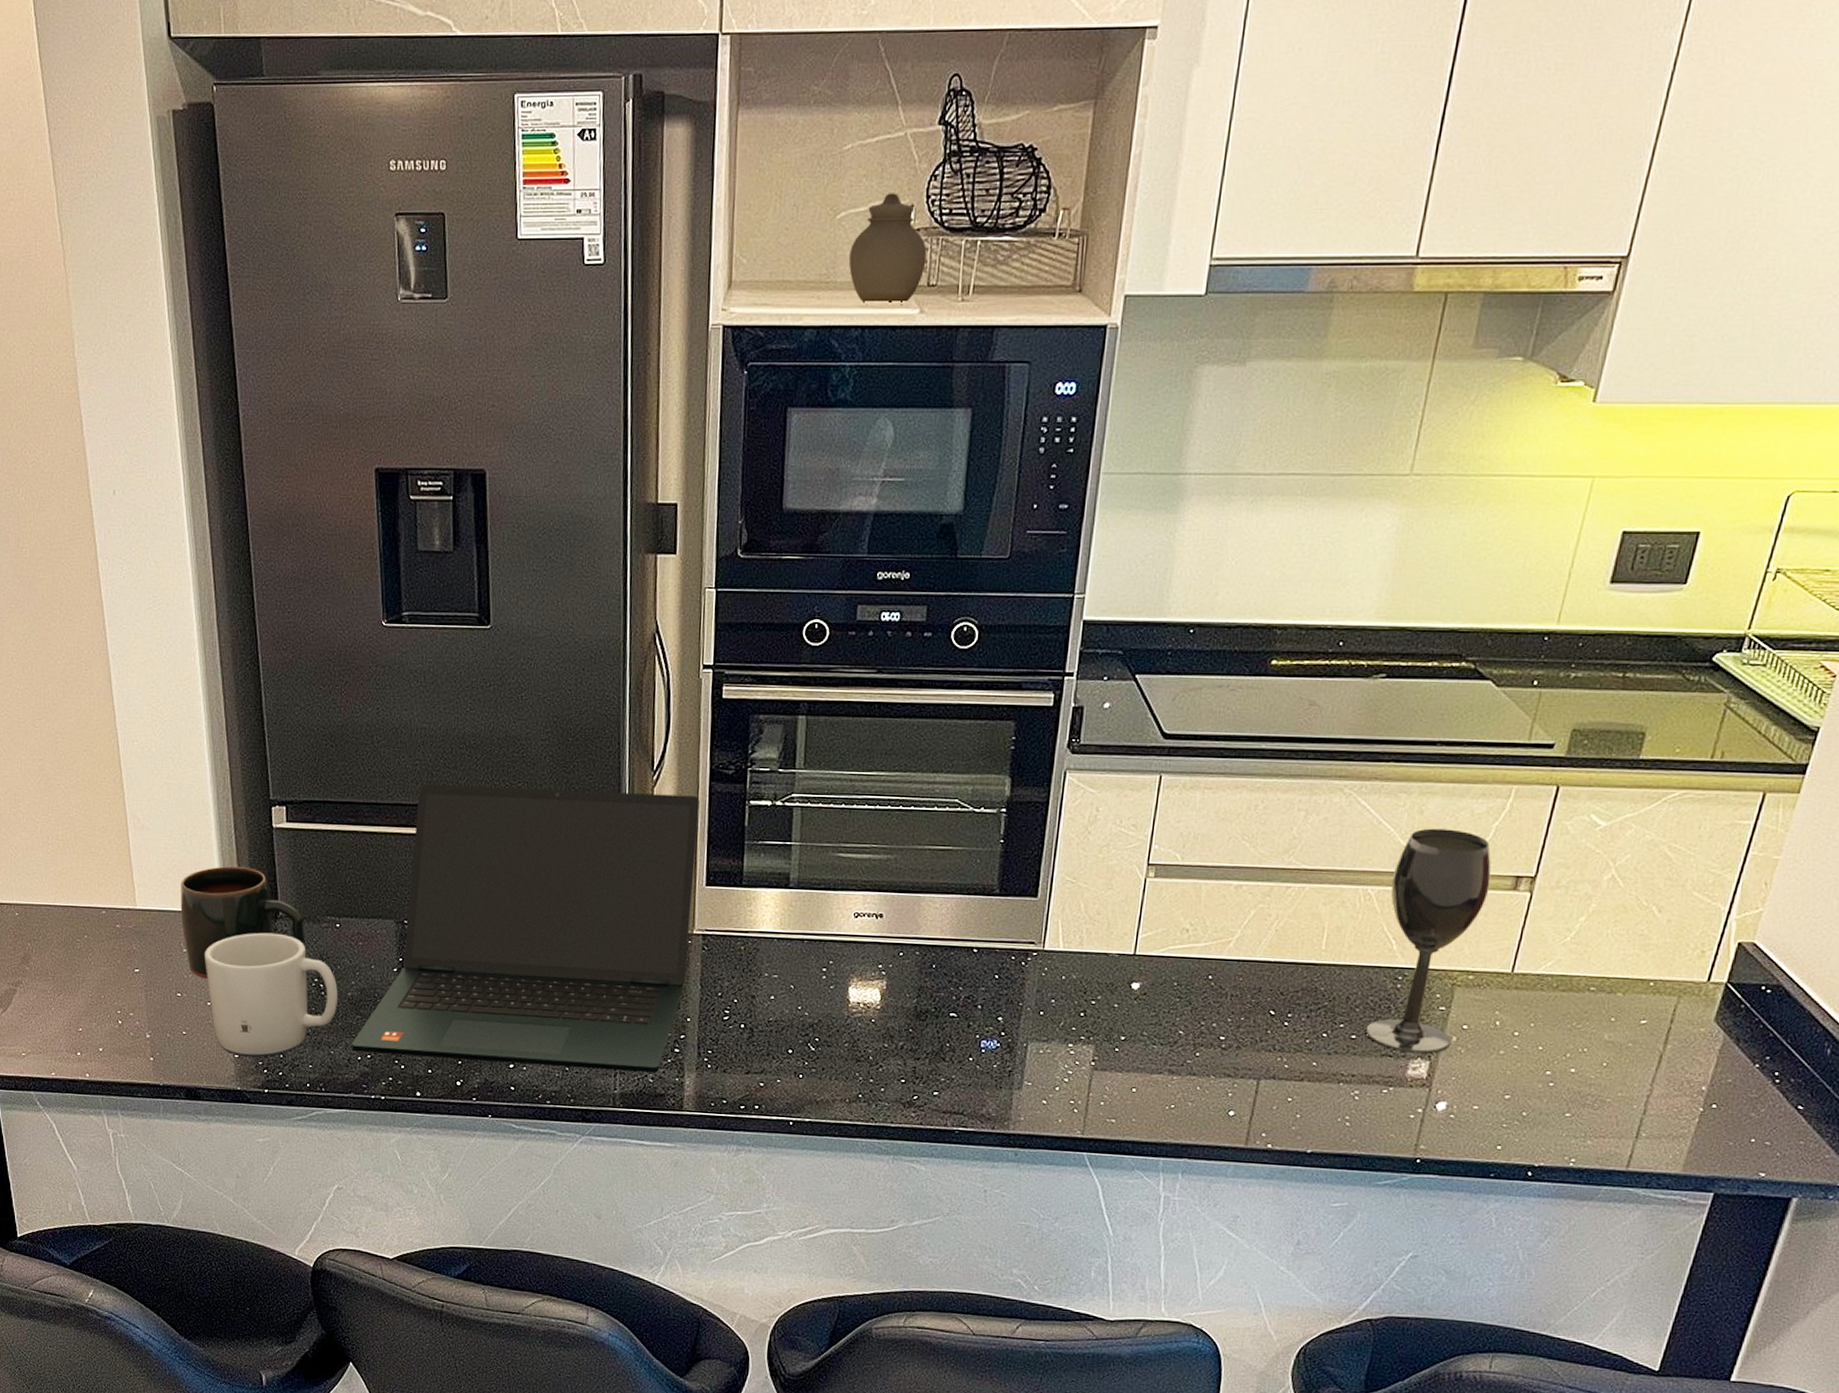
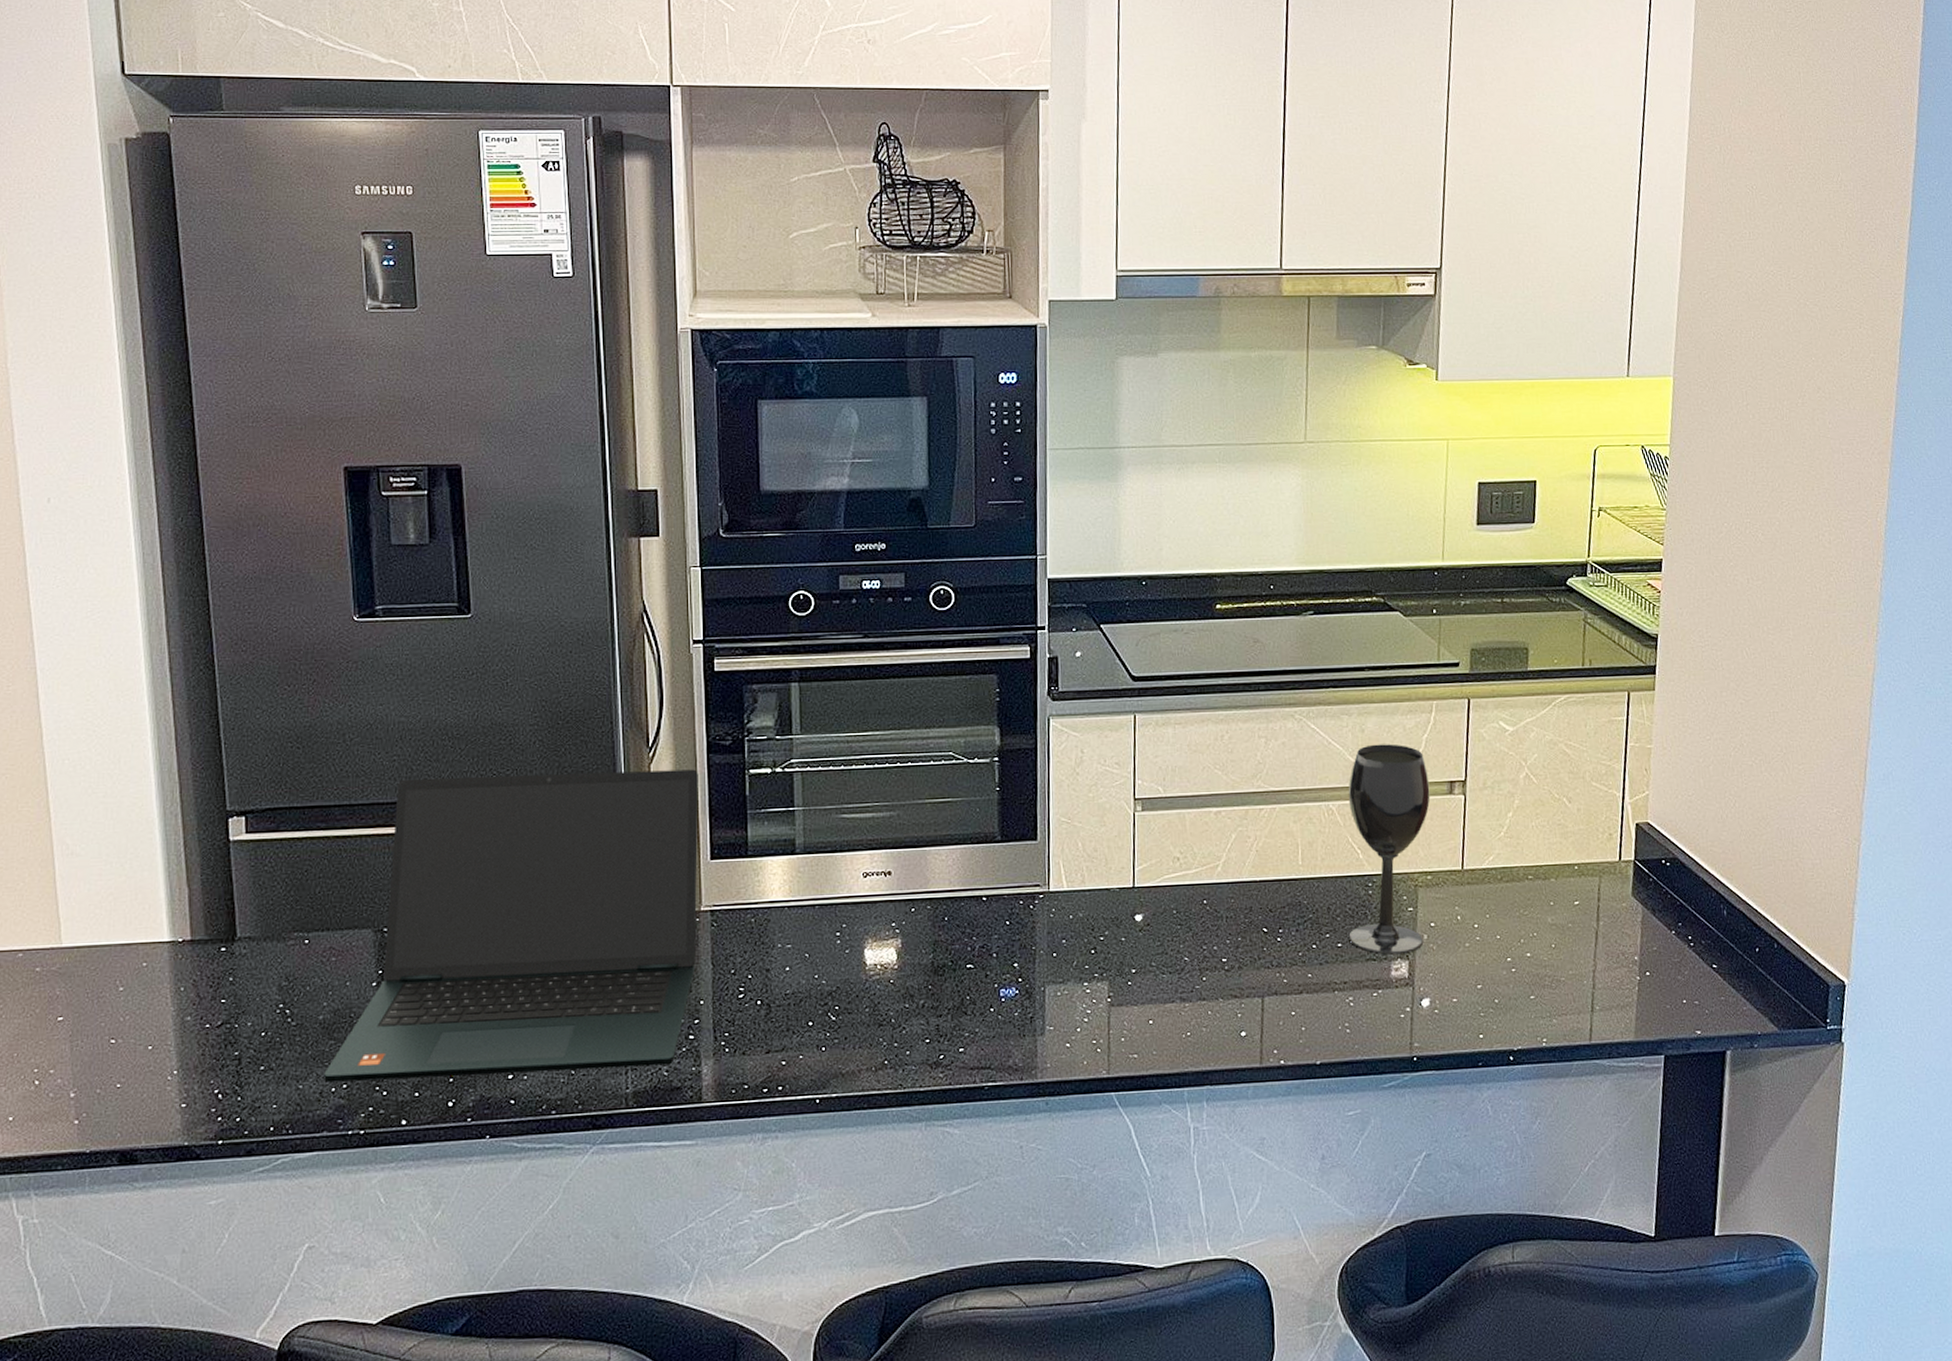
mug: present [180,866,306,979] -> none [116,887,268,1019]
mug: present [204,932,338,1058] -> none [144,957,307,1105]
jar: present [849,193,927,306] -> none [804,217,873,311]

